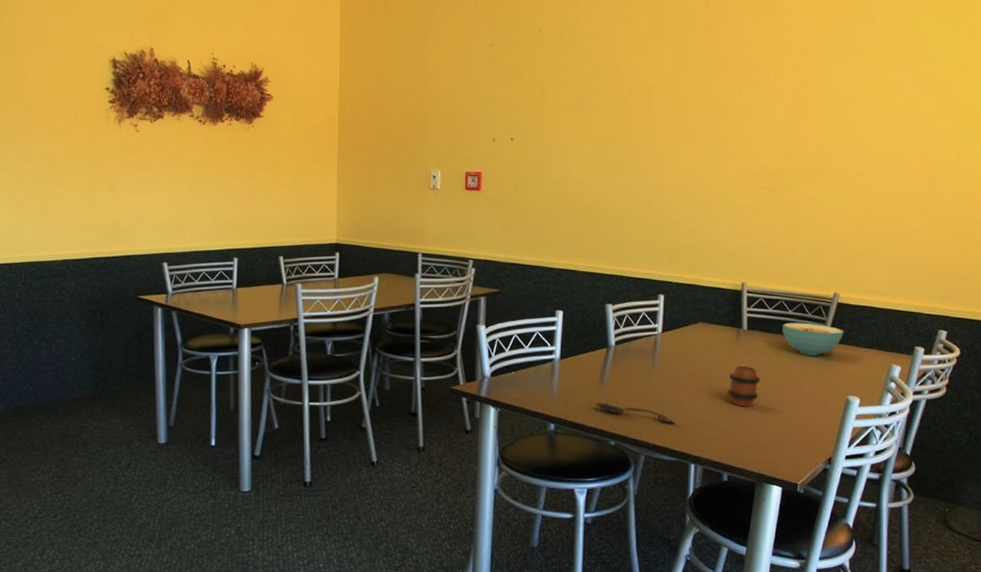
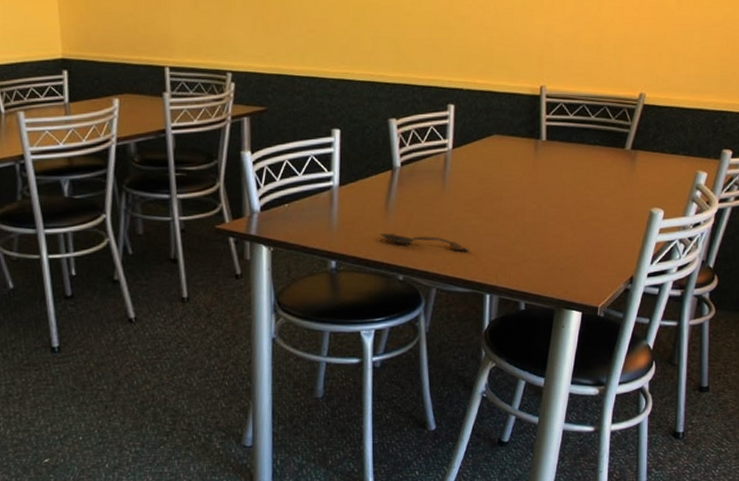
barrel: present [727,365,760,407] -> none [524,181,560,228]
cereal bowl: present [782,322,844,355] -> none [584,129,650,166]

